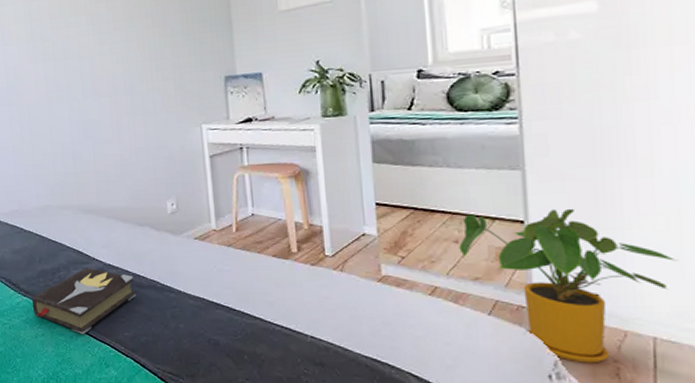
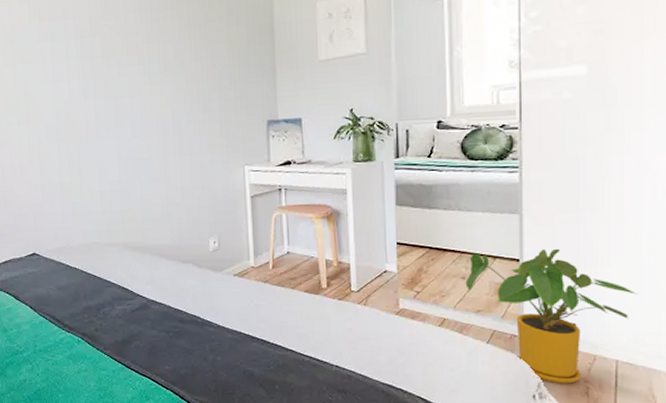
hardback book: present [31,267,136,335] -> none [75,303,177,369]

